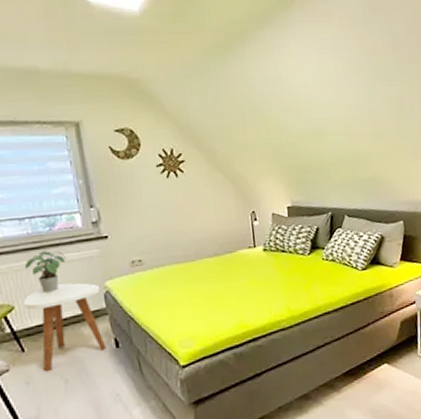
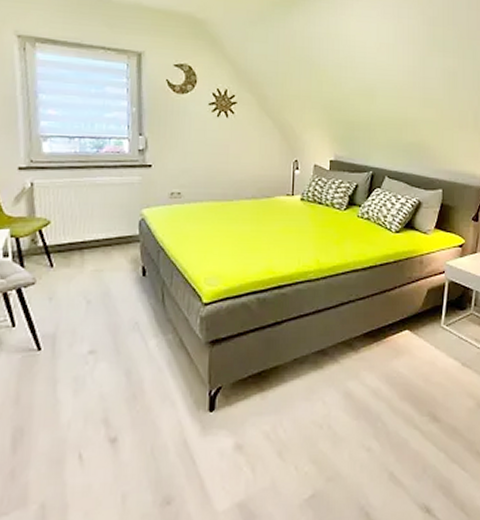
side table: present [23,282,106,373] -> none [60,204,137,291]
potted plant: present [24,250,66,293] -> none [66,172,108,212]

